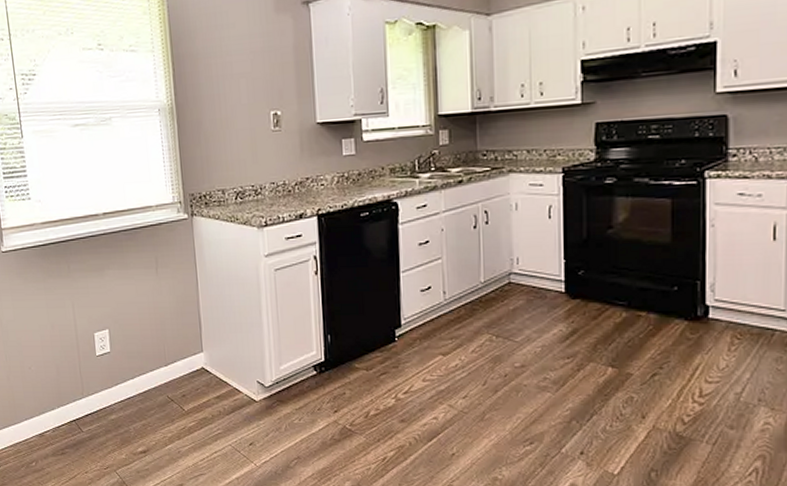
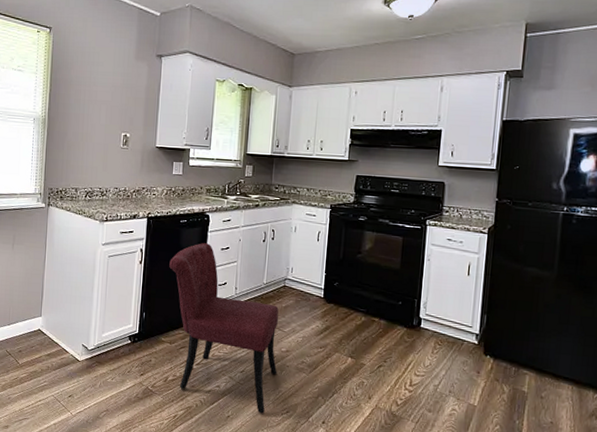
chair: none [353,239,512,448] -> present [169,243,279,414]

